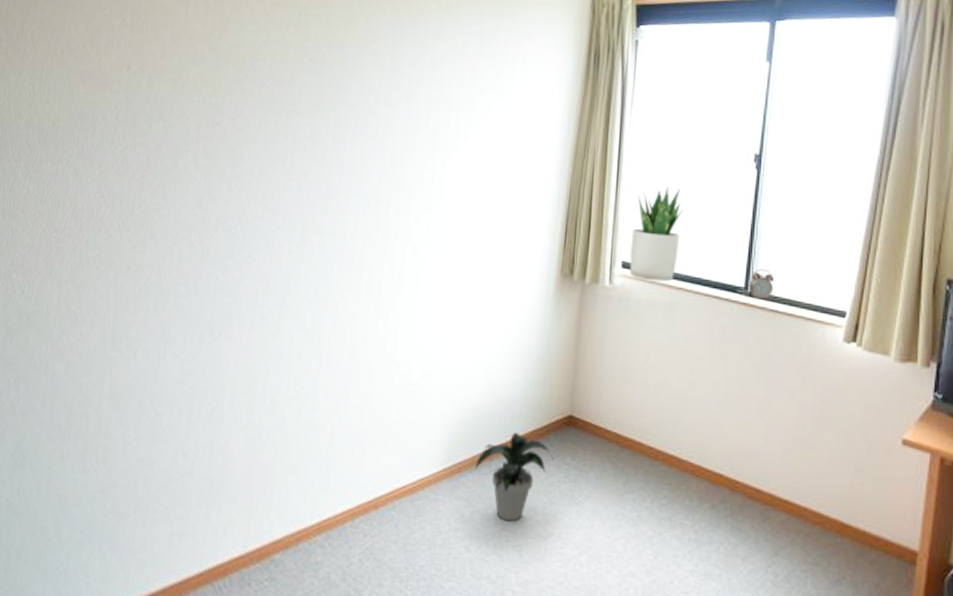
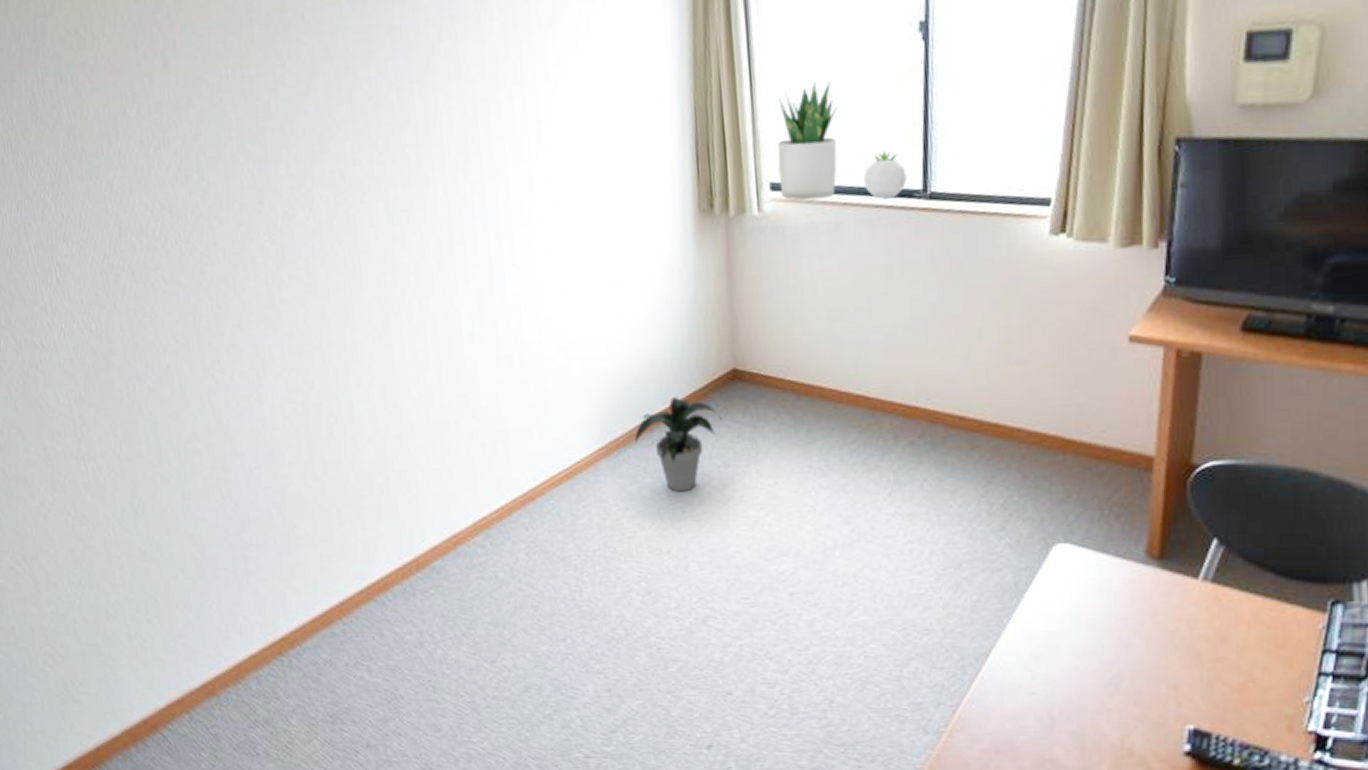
succulent plant: none [697,251,733,291] -> present [863,151,907,199]
alarm clock: present [748,268,775,302] -> none [927,162,959,202]

